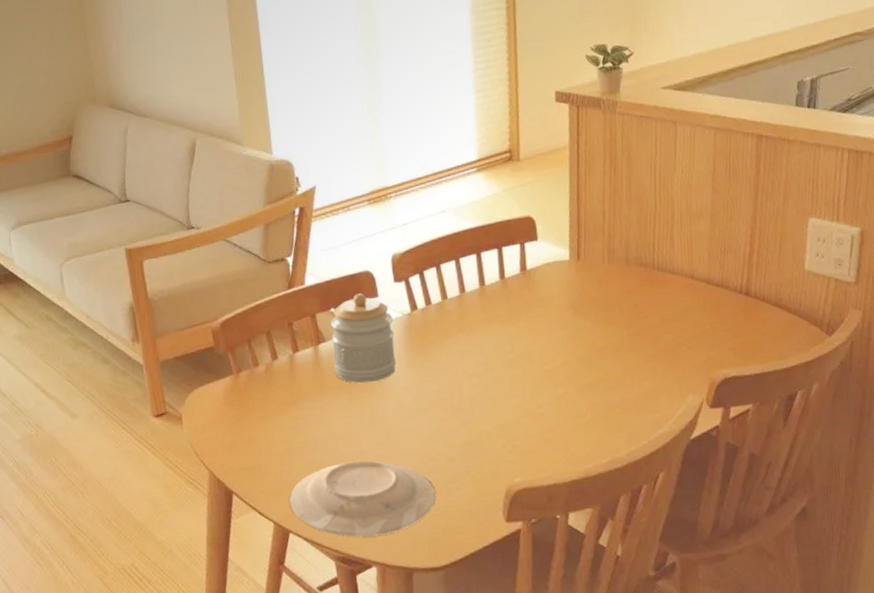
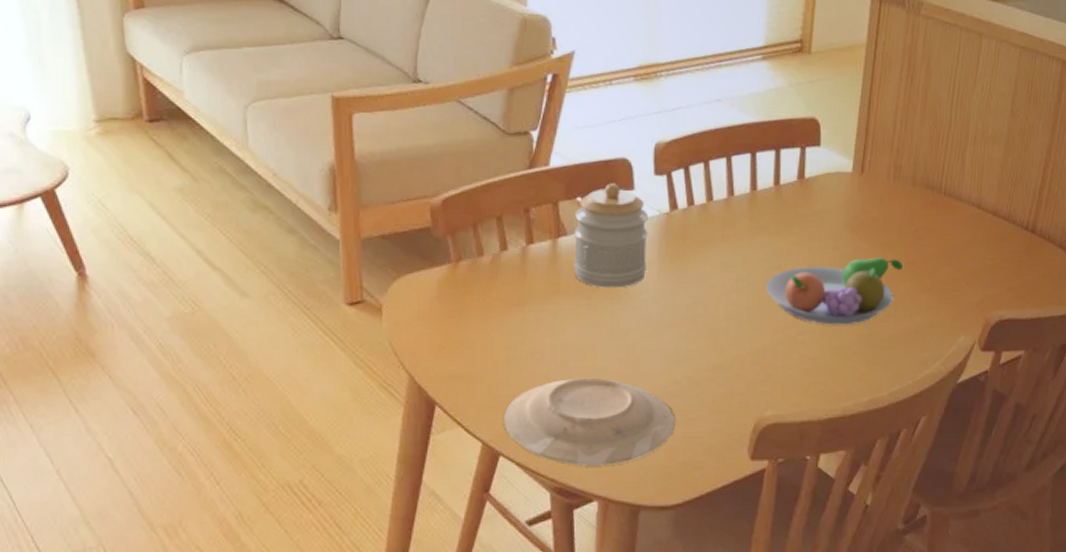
fruit bowl: none [503,332,626,397] -> present [766,257,903,325]

